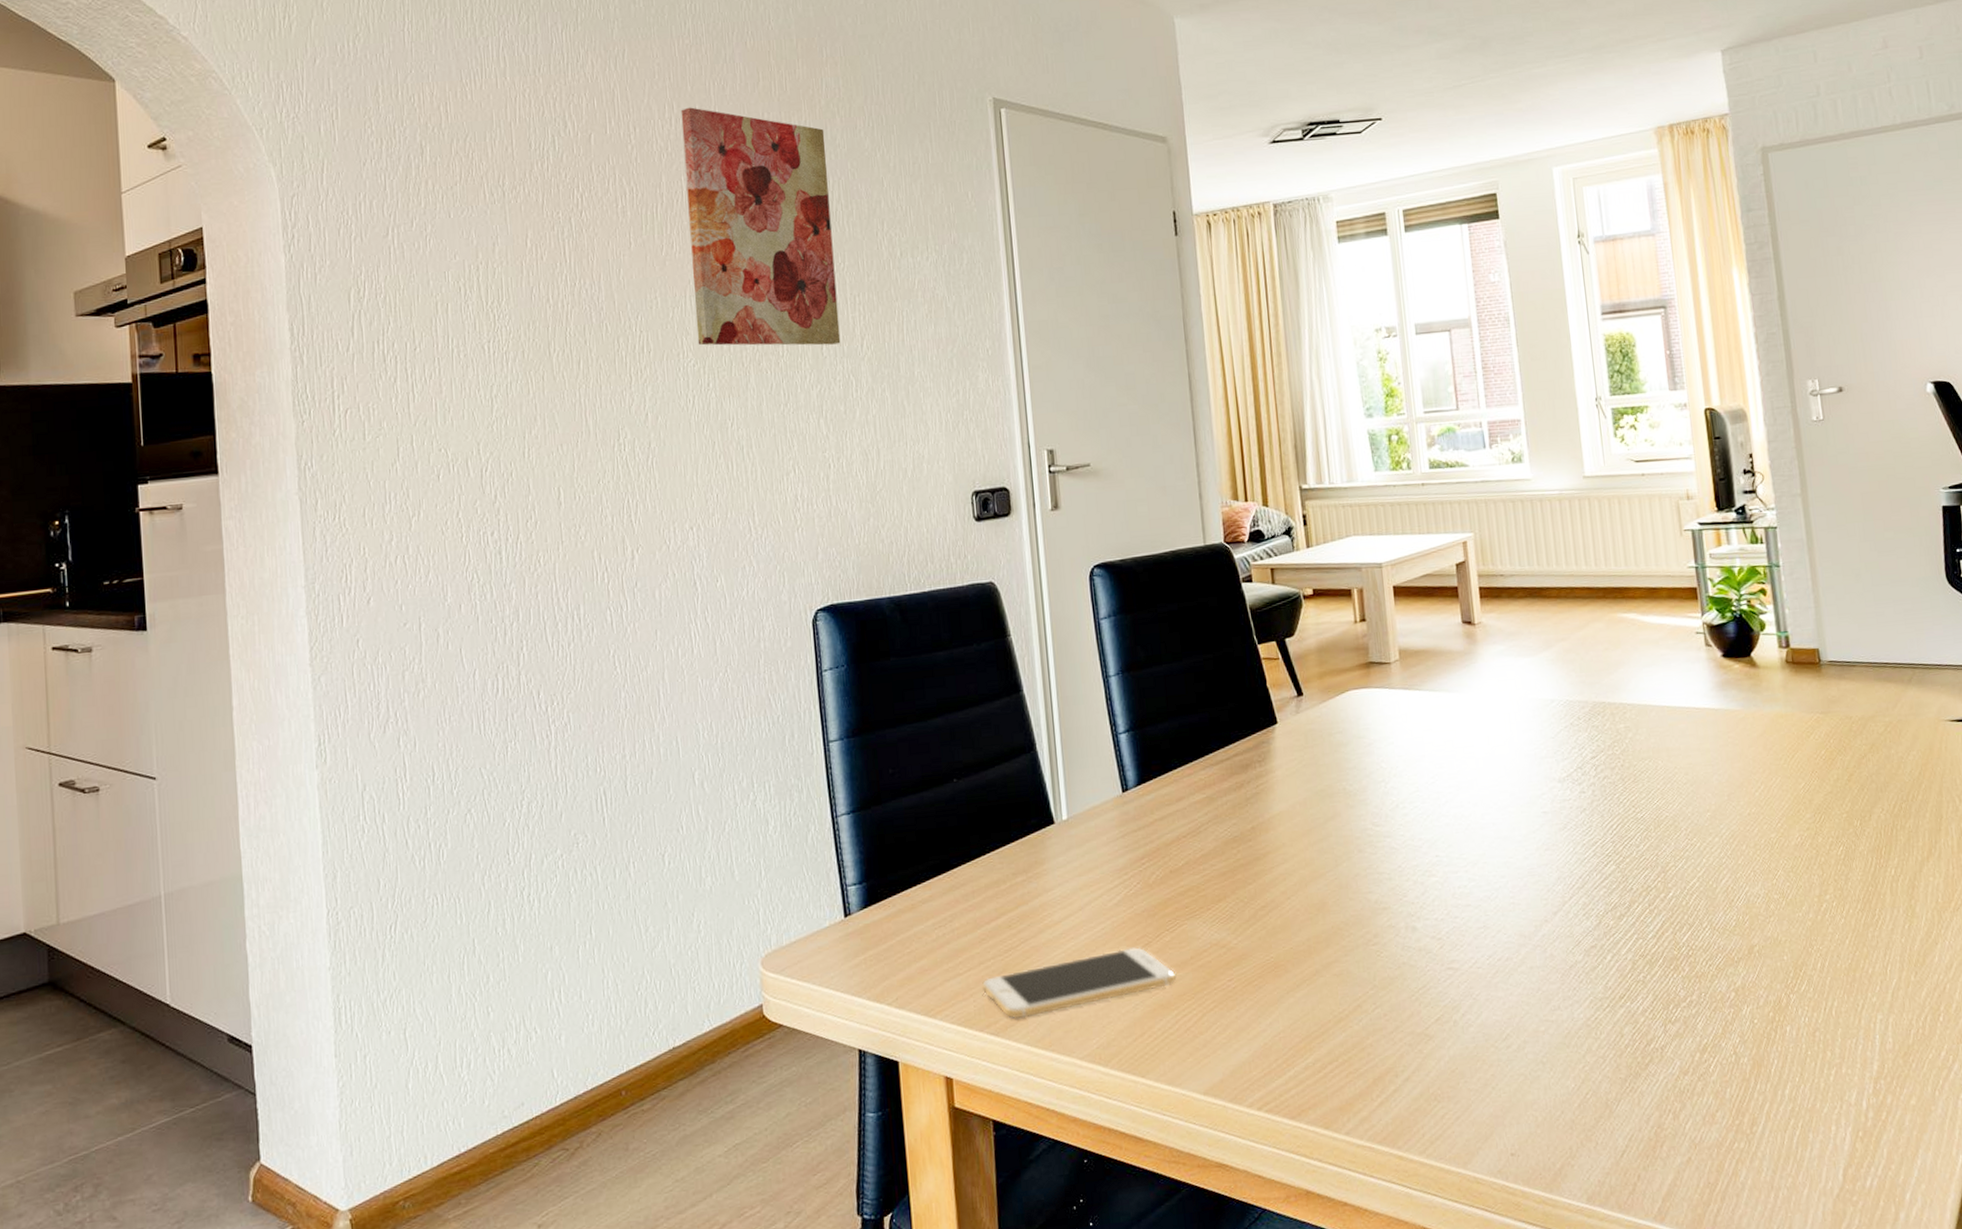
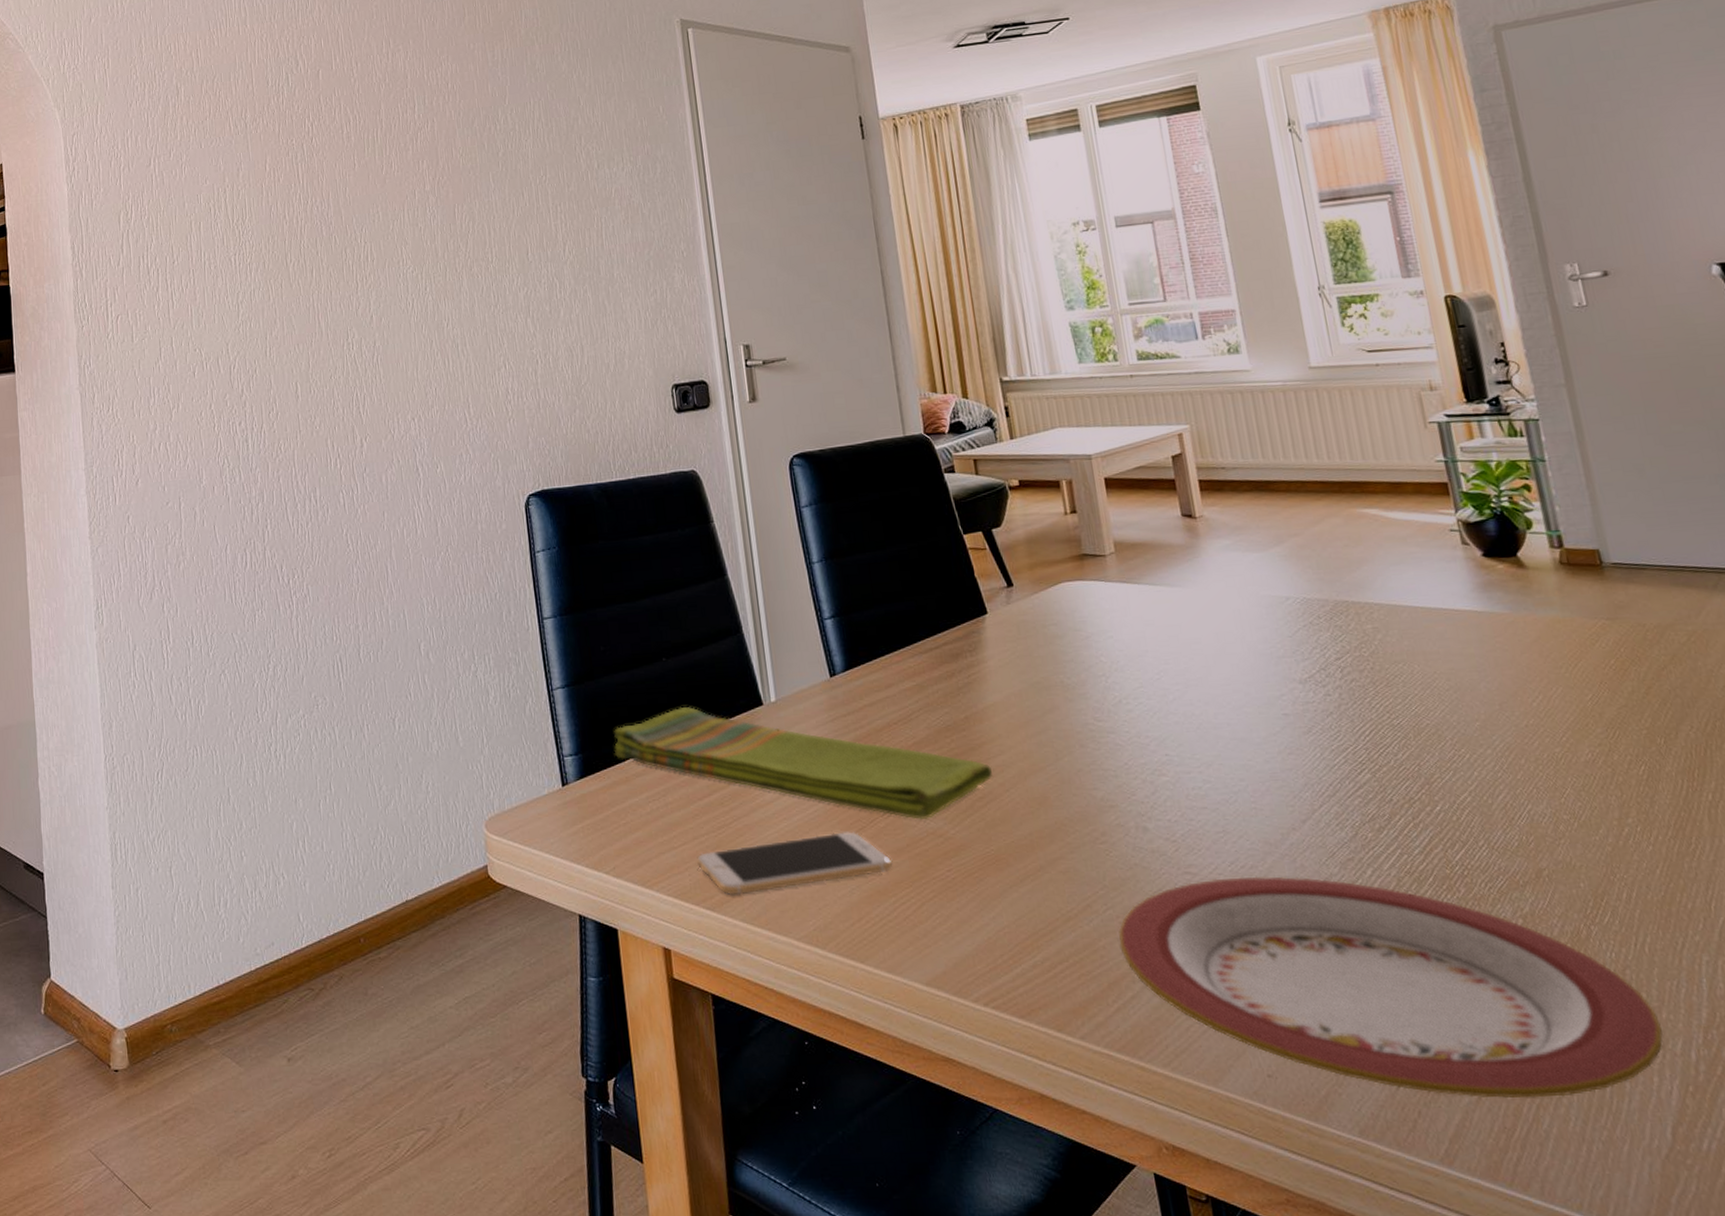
wall art: present [681,107,841,346] -> none [396,42,545,254]
dish towel: none [900,828,1275,932] -> present [614,707,992,820]
plate: none [1385,966,1842,1158] -> present [1118,876,1663,1099]

